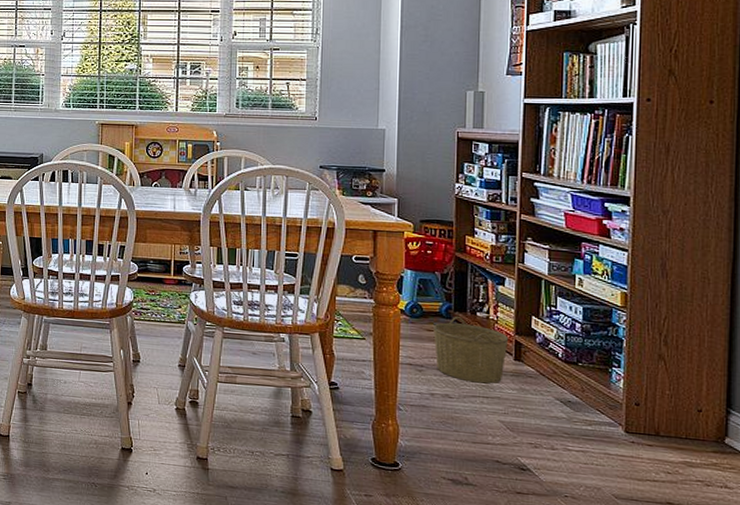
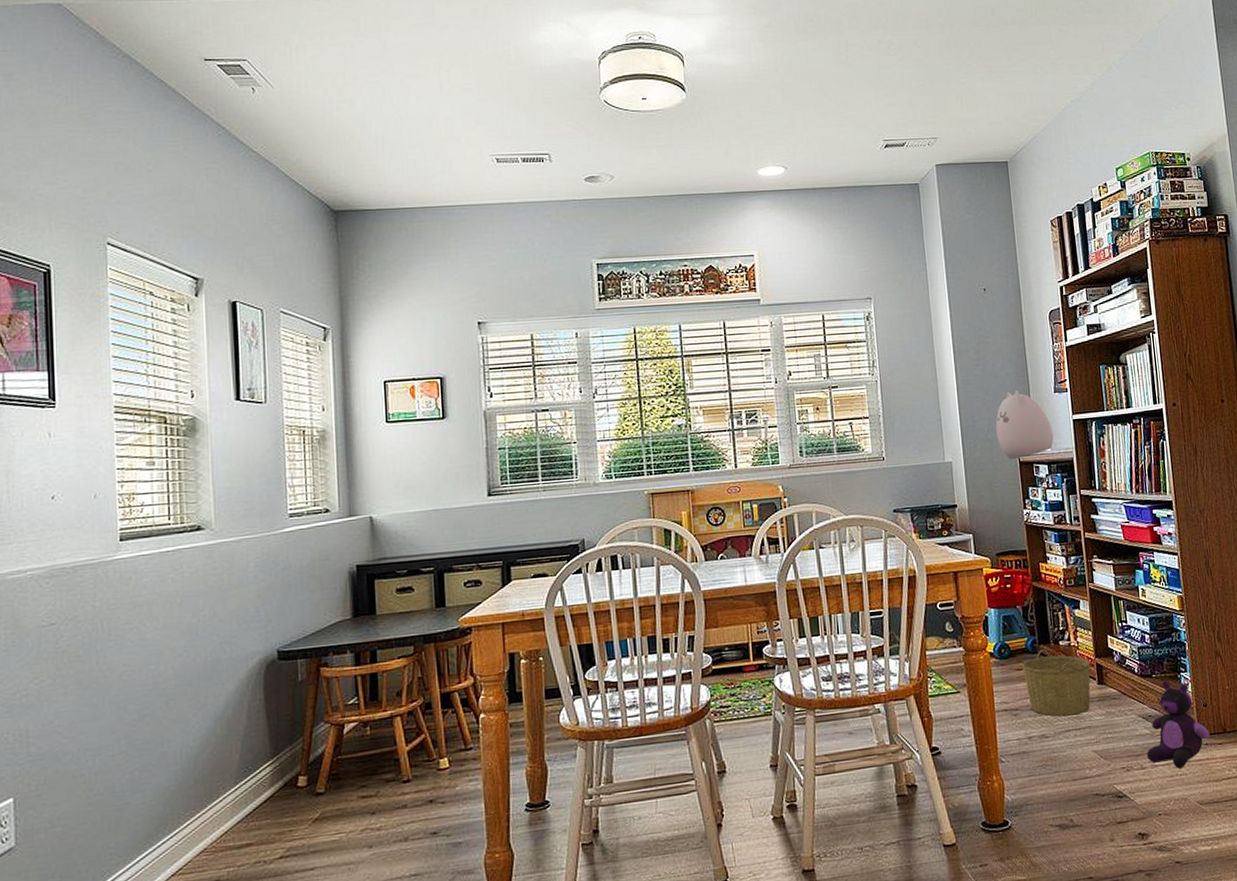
plush toy: none [437,68,499,135] -> present [996,389,1054,460]
stuffed animal: none [559,371,639,458] -> present [1146,680,1210,768]

